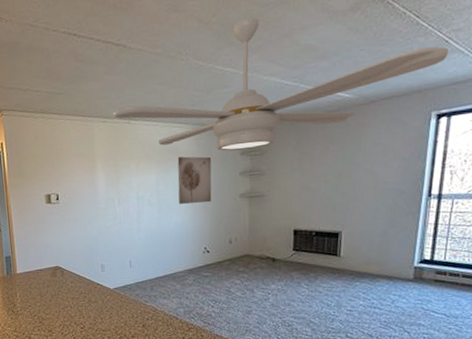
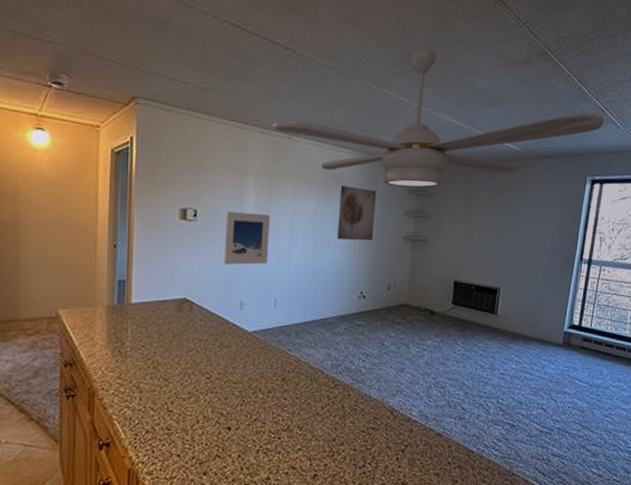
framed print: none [82,190,121,236] -> present [223,212,270,265]

